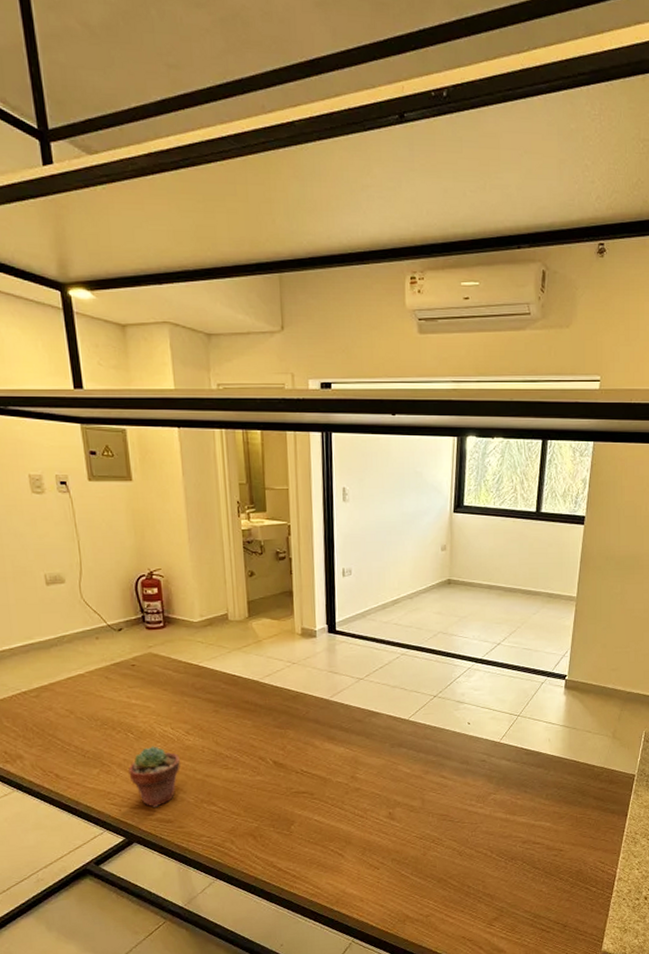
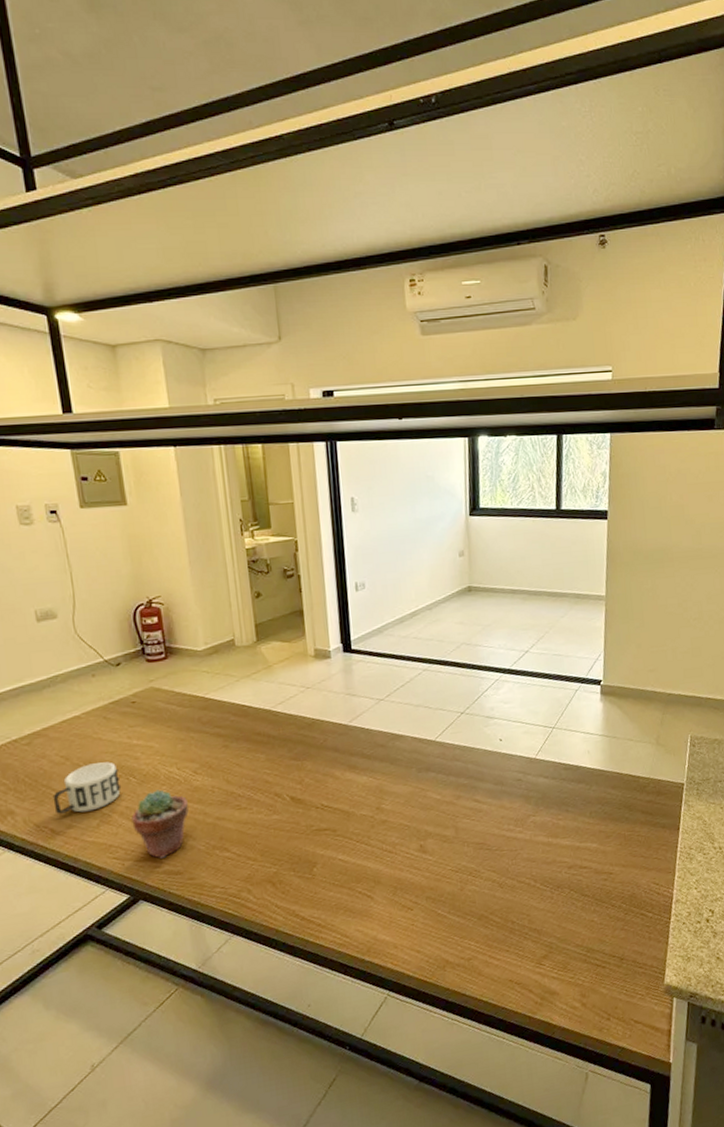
mug: none [58,718,120,762] -> present [52,762,122,815]

